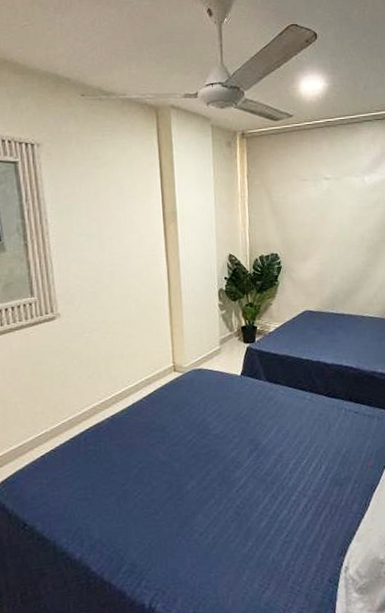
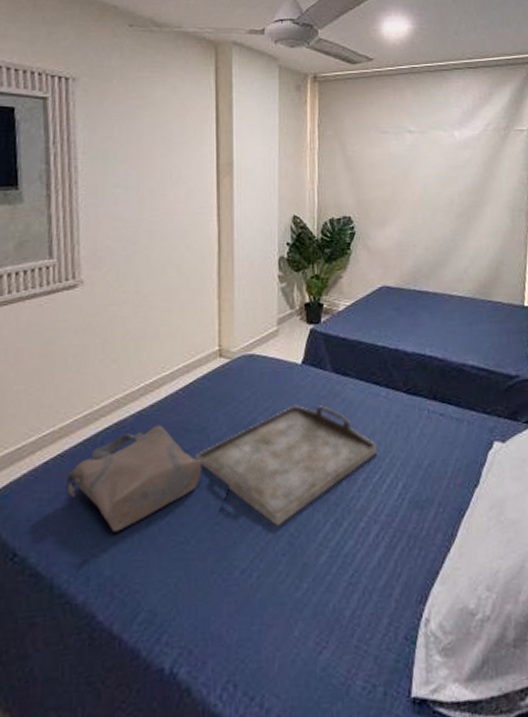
tote bag: none [59,426,165,507] -> present [66,425,202,532]
serving tray: none [158,407,305,501] -> present [194,405,378,527]

